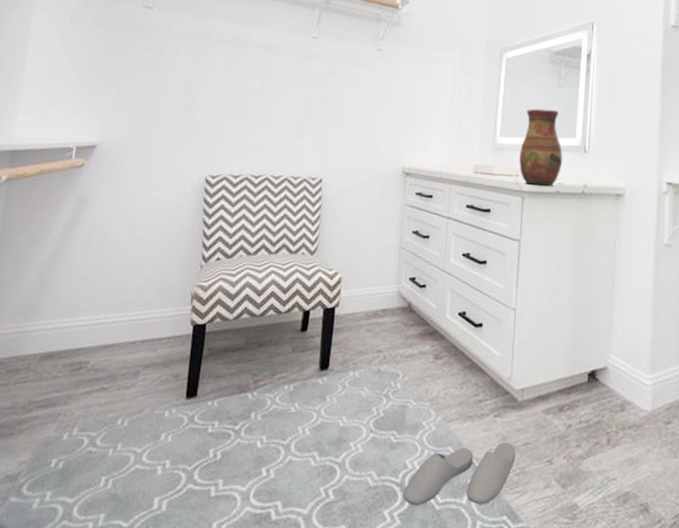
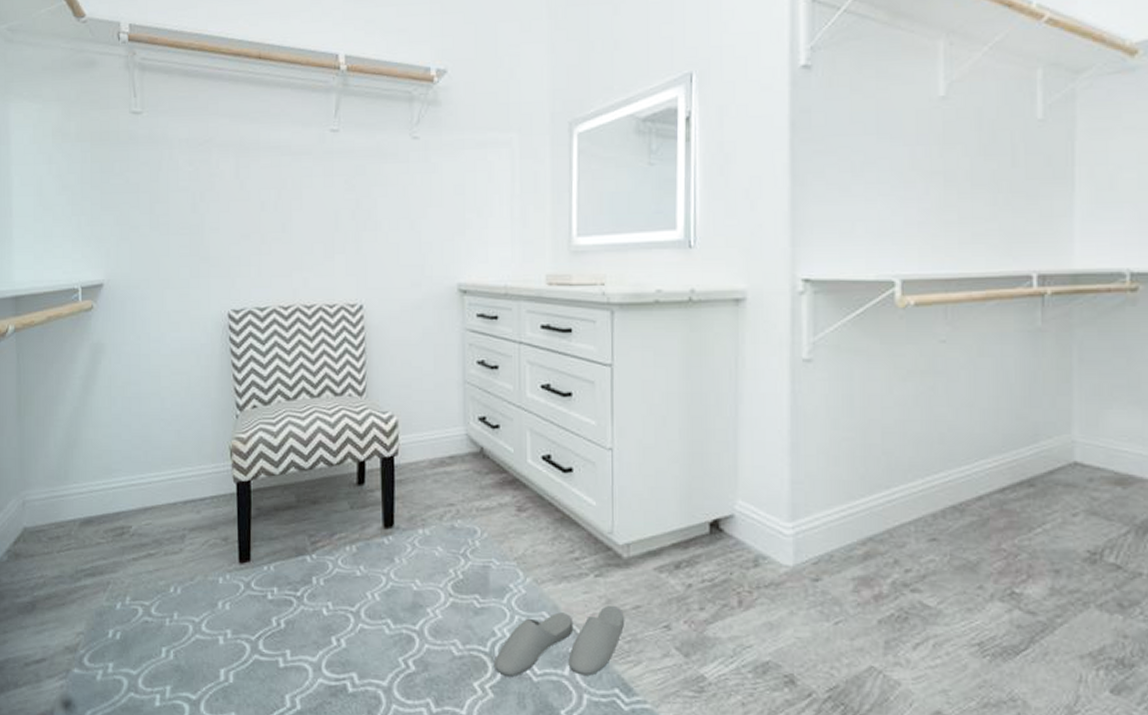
vase: present [519,108,563,187] -> none [604,195,661,296]

